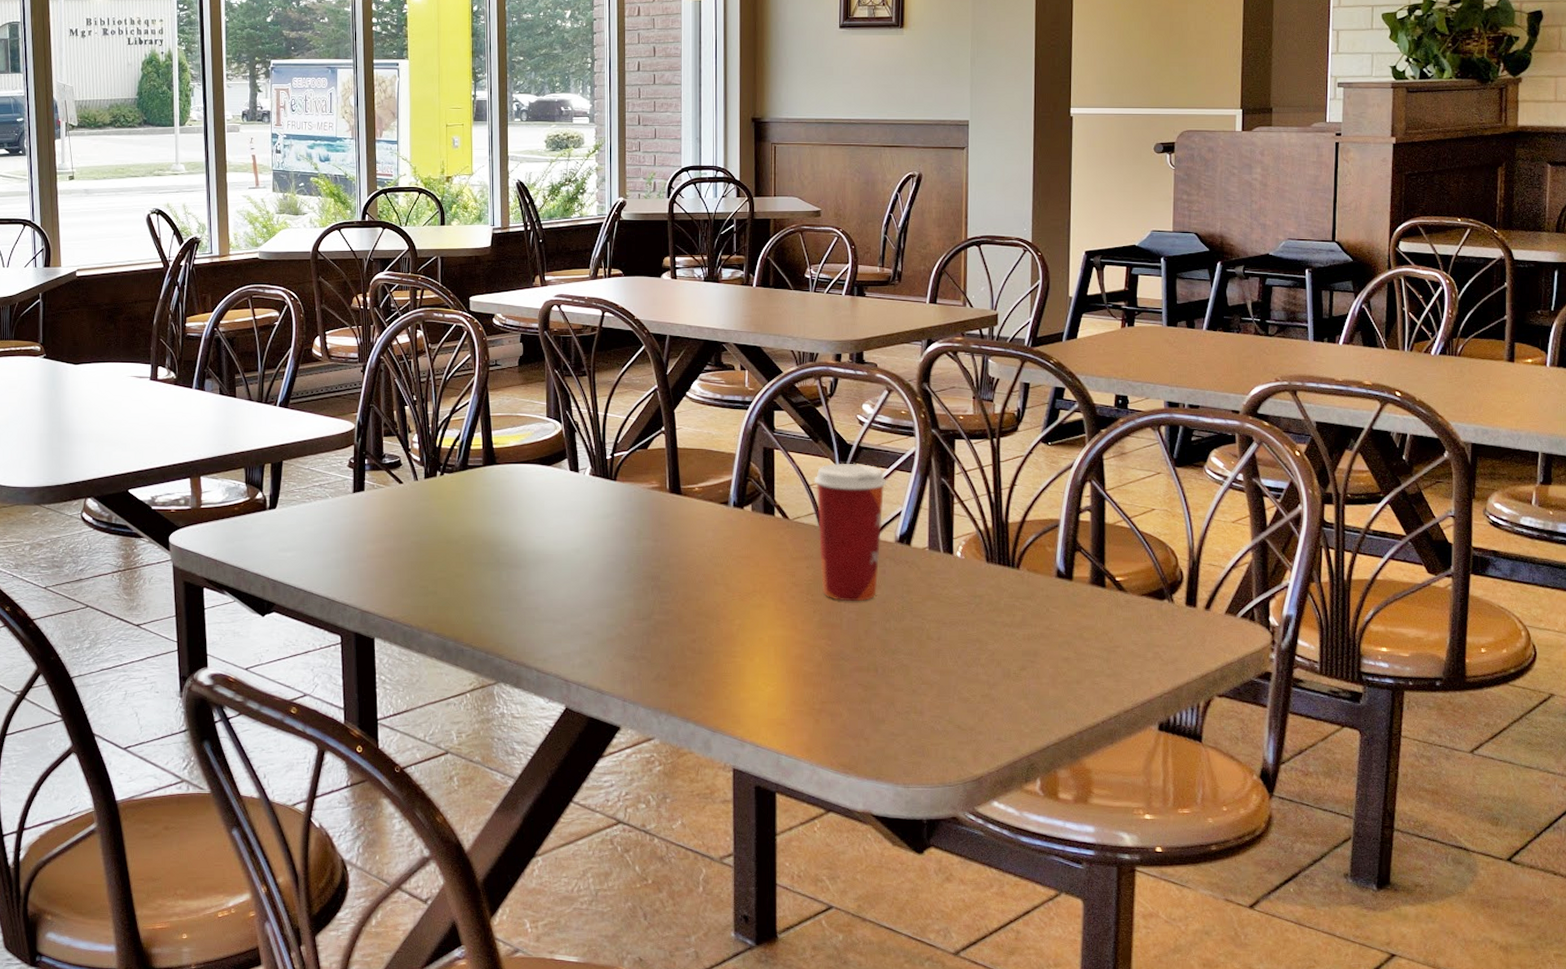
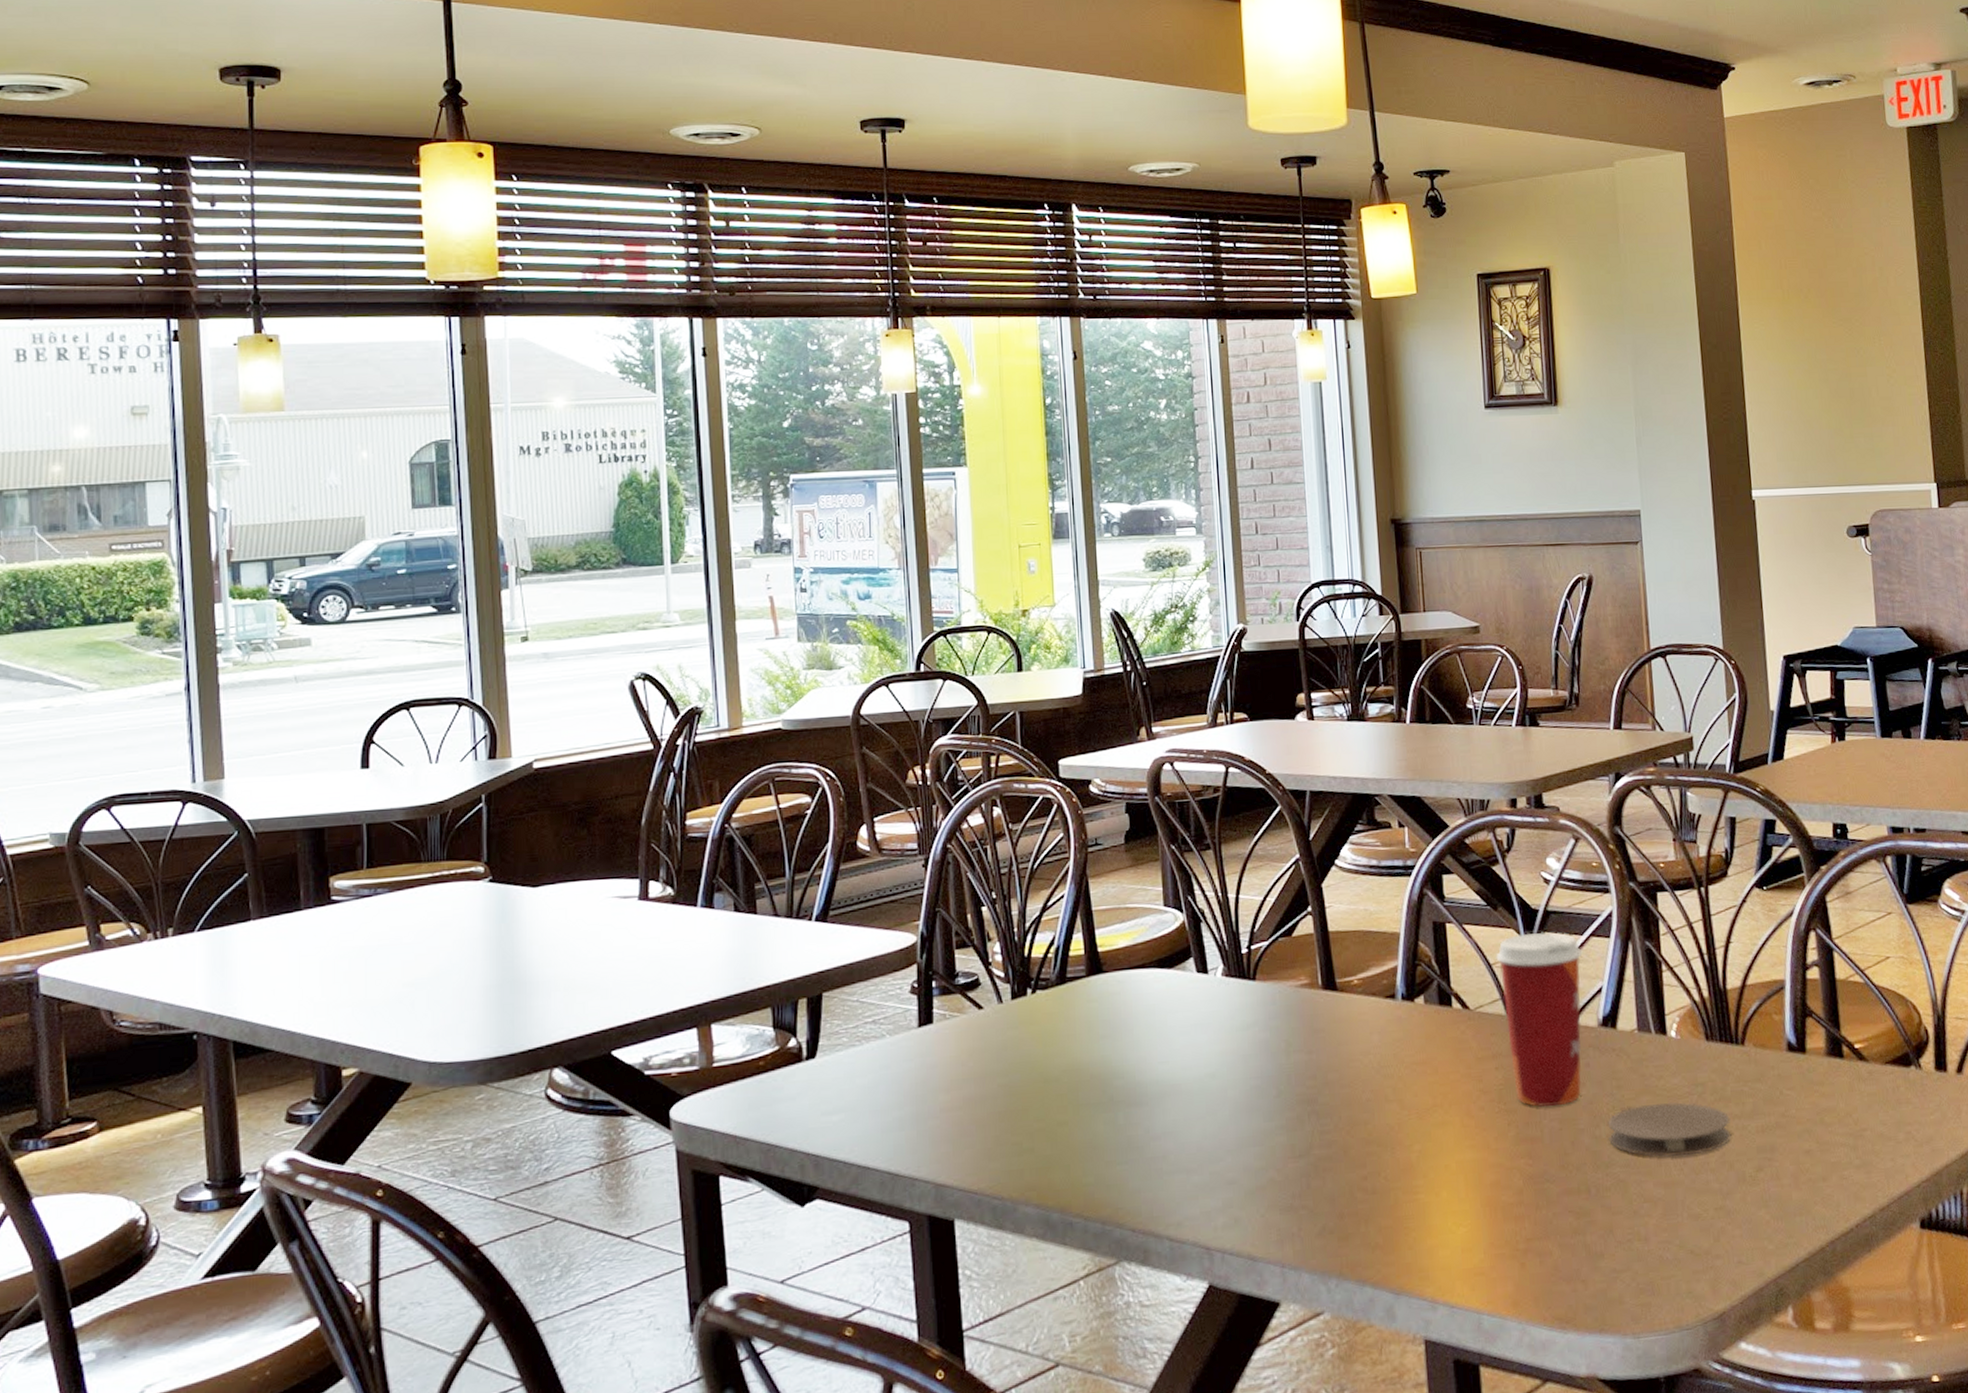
coaster: none [897,607,1001,652] -> present [1608,1102,1732,1157]

